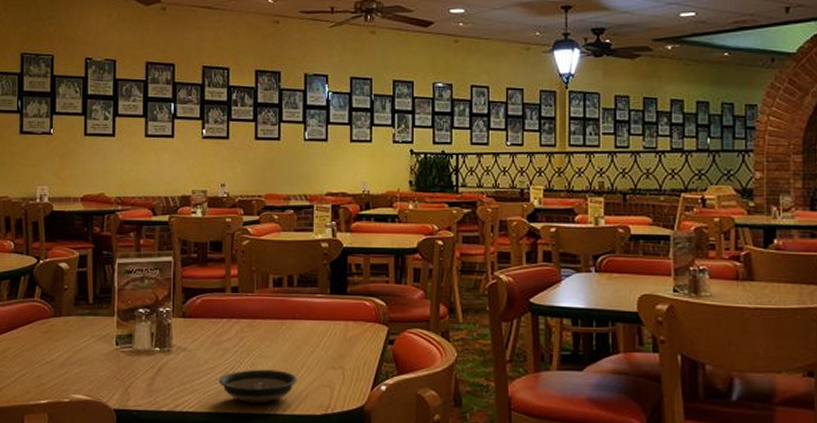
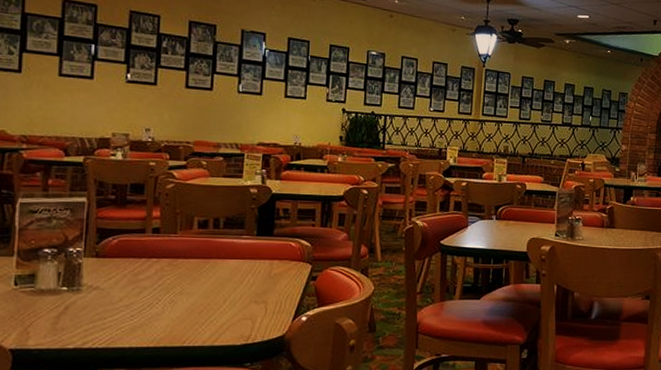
saucer: present [218,369,297,403] -> none [133,305,219,337]

